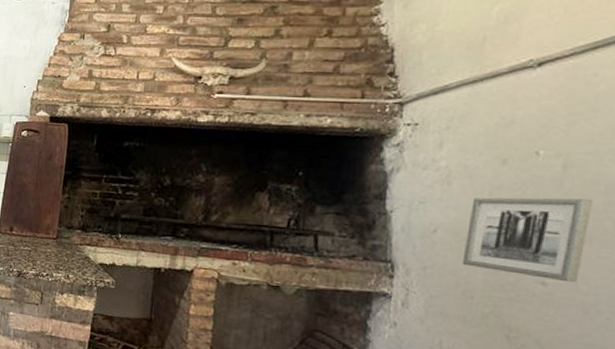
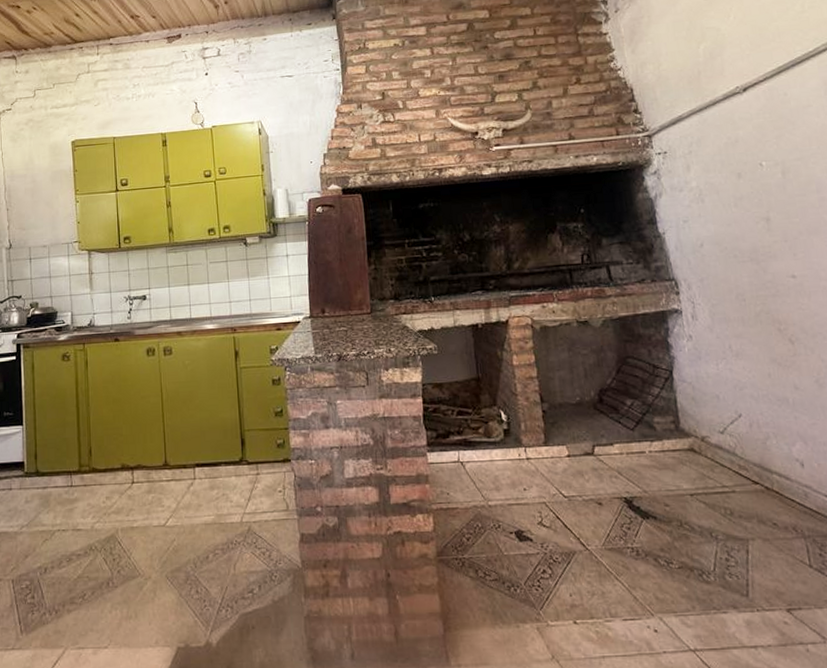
wall art: present [462,197,594,284] -> none [724,197,817,272]

